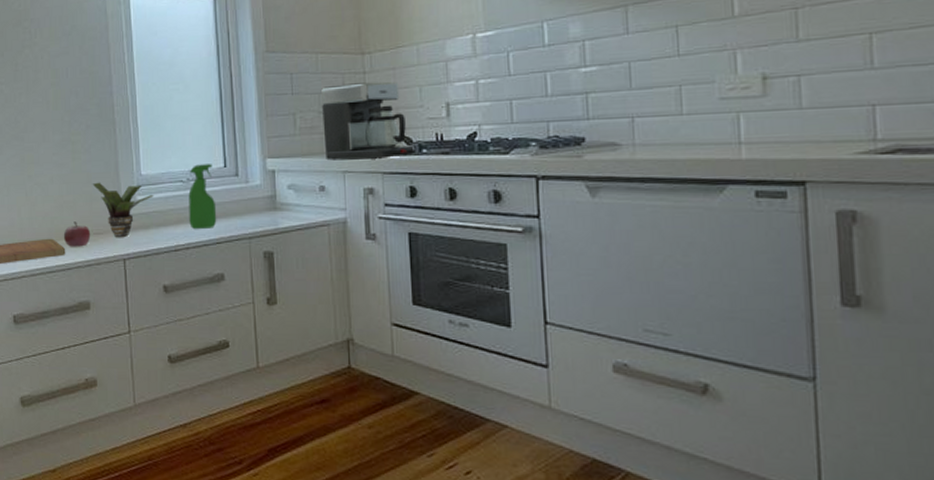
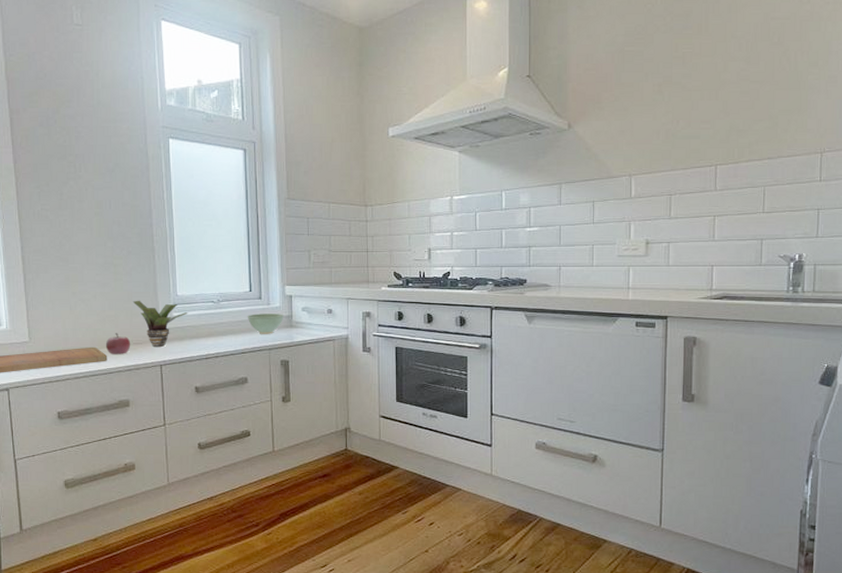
spray bottle: present [188,164,217,230] -> none [218,288,242,342]
bowl: none [222,193,267,220] -> present [247,314,284,334]
coffee maker: present [320,81,414,160] -> none [331,229,403,290]

